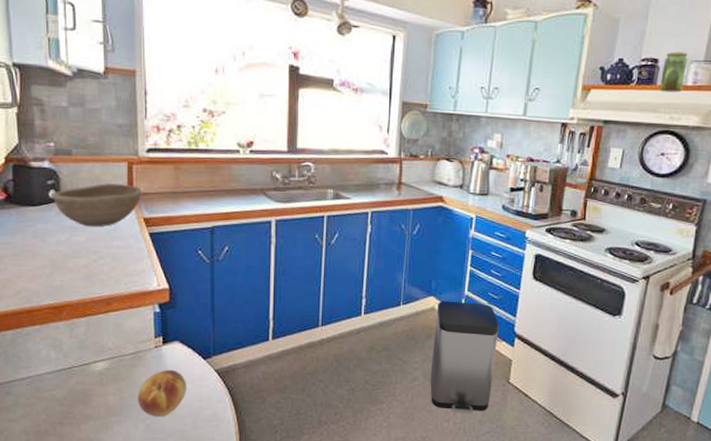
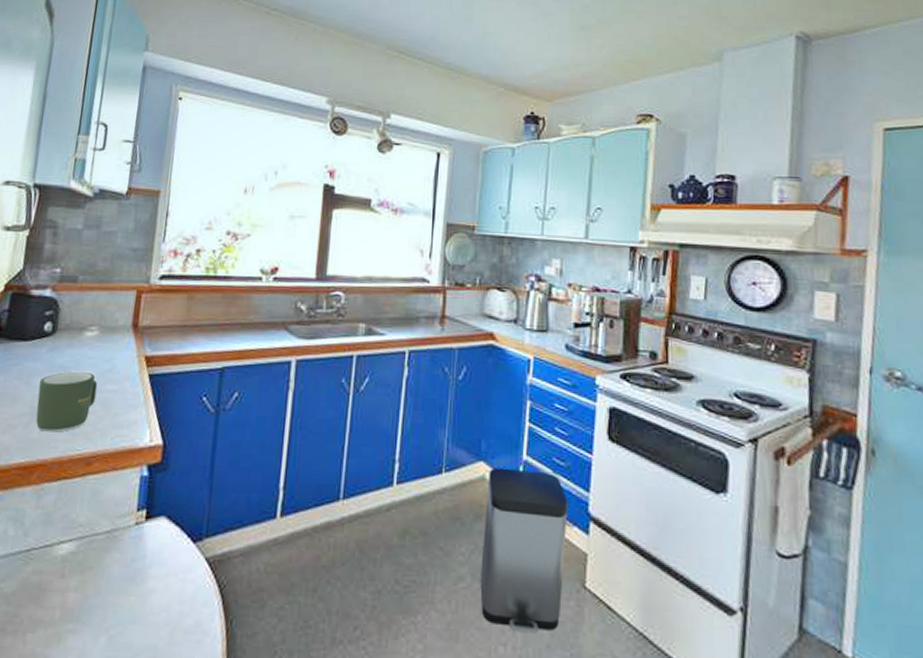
bowl: present [53,183,141,227] -> none [48,315,147,367]
mug: none [53,231,106,280] -> present [35,371,98,432]
fruit: present [137,369,186,418] -> none [103,556,168,627]
jar: present [659,51,688,93] -> none [740,167,769,212]

